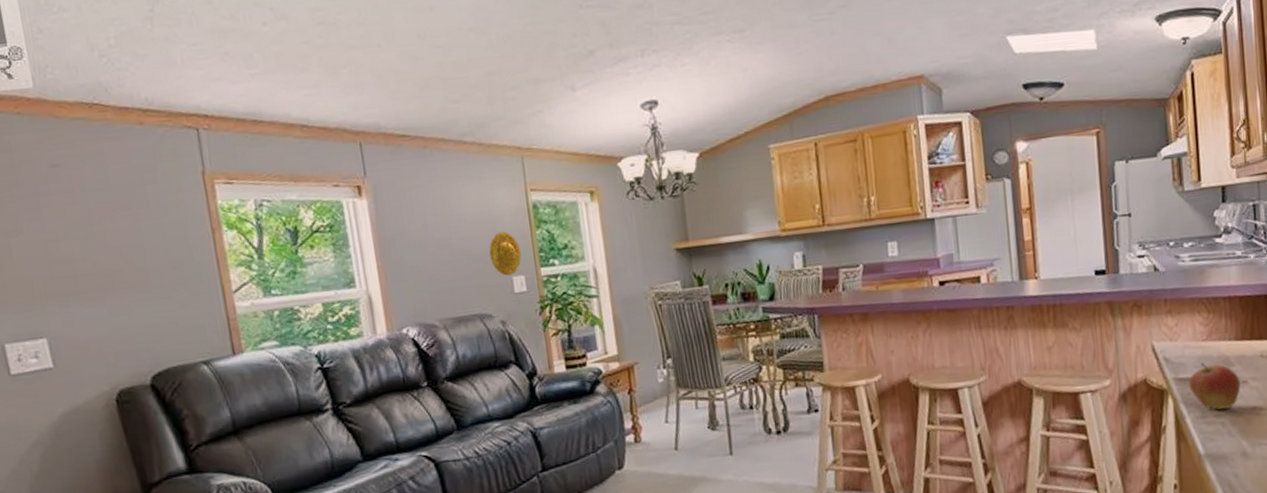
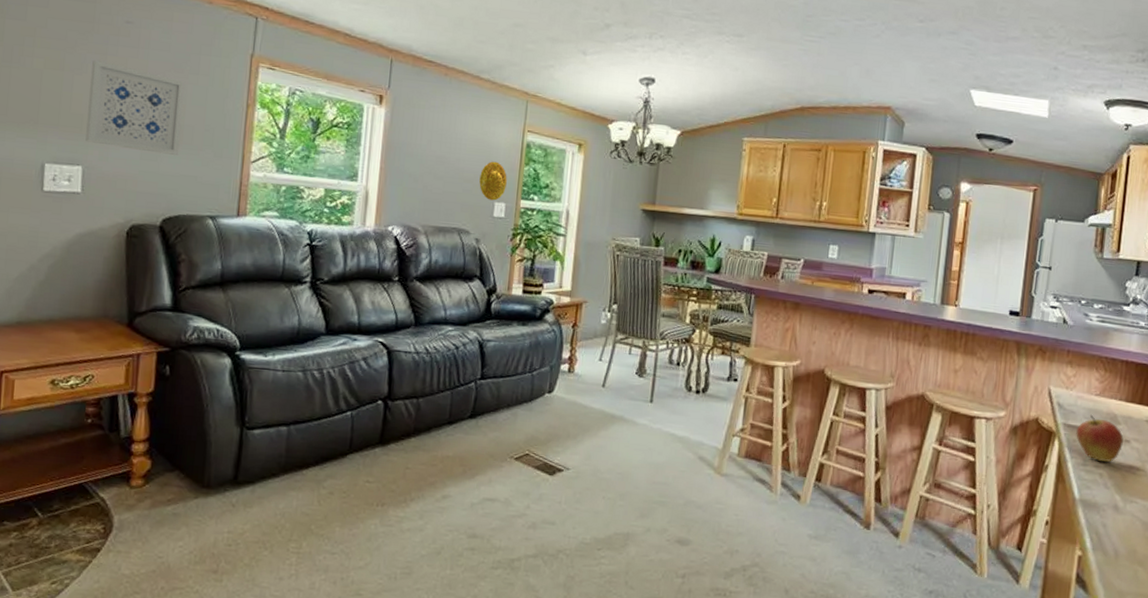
wall art: none [26,216,151,310] -> present [85,59,185,156]

